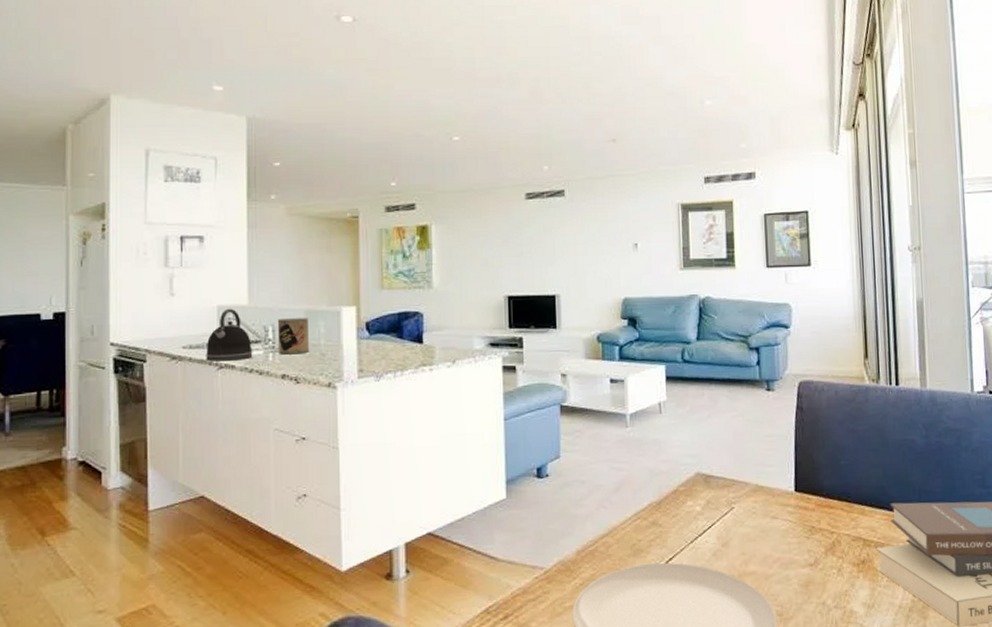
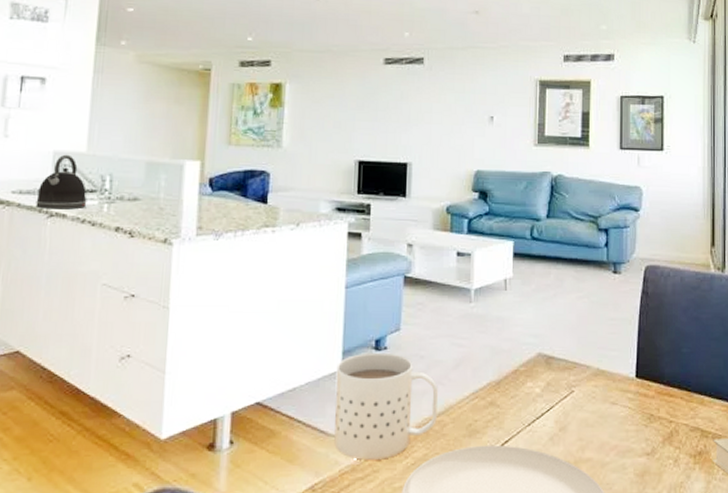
tin can: present [278,317,310,355] -> none [114,168,149,207]
mug: none [501,479,602,583] -> present [334,352,438,460]

